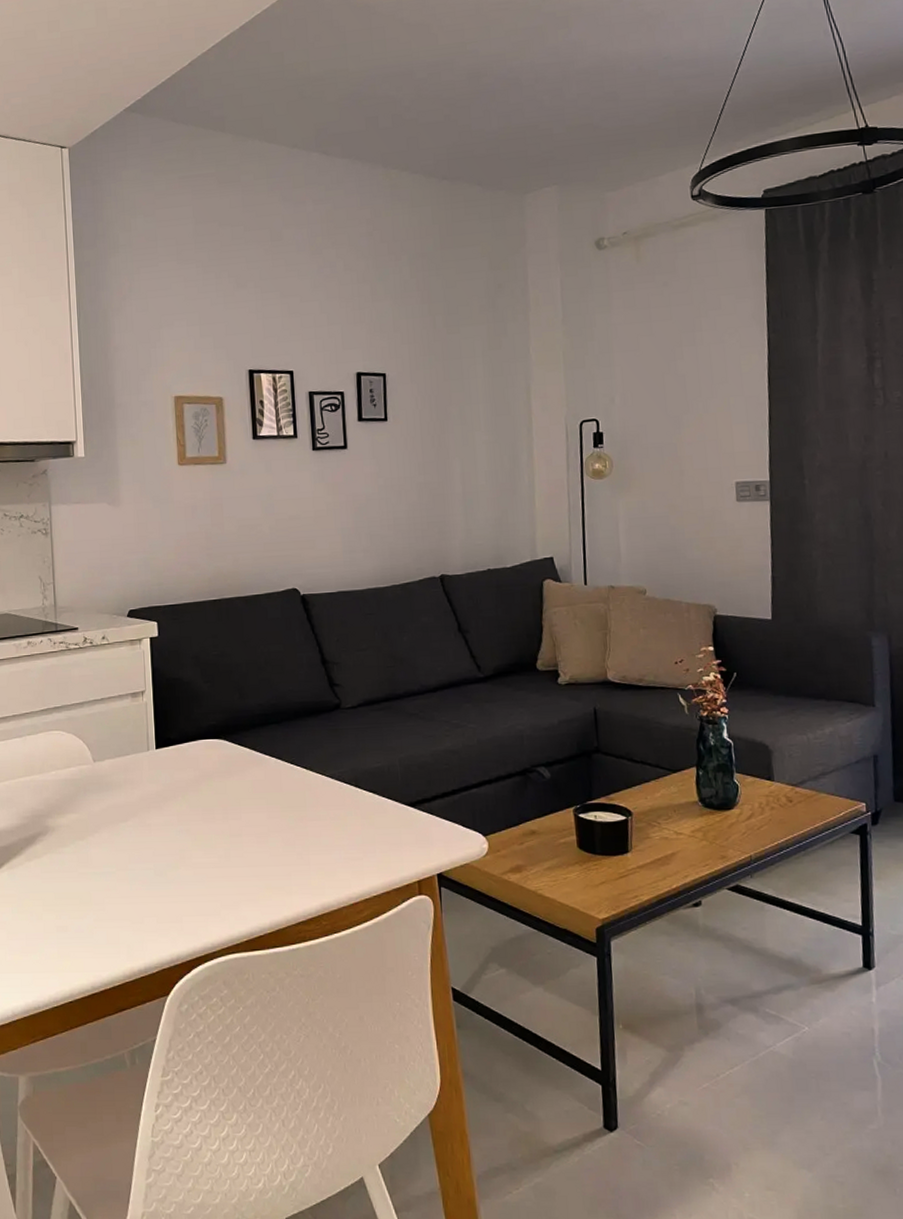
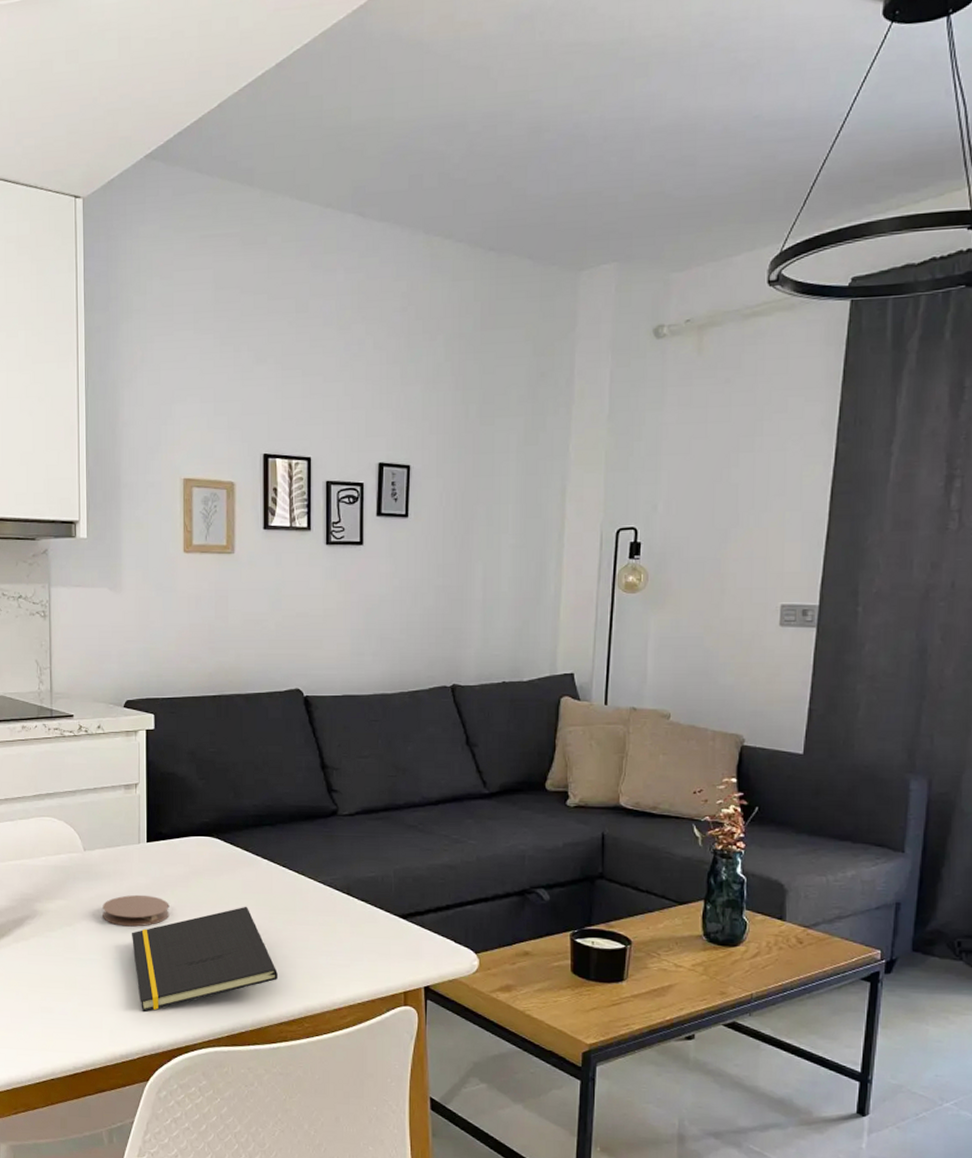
coaster: none [114,802,182,836] -> present [102,894,170,927]
notepad: none [144,806,293,922] -> present [131,906,278,1012]

